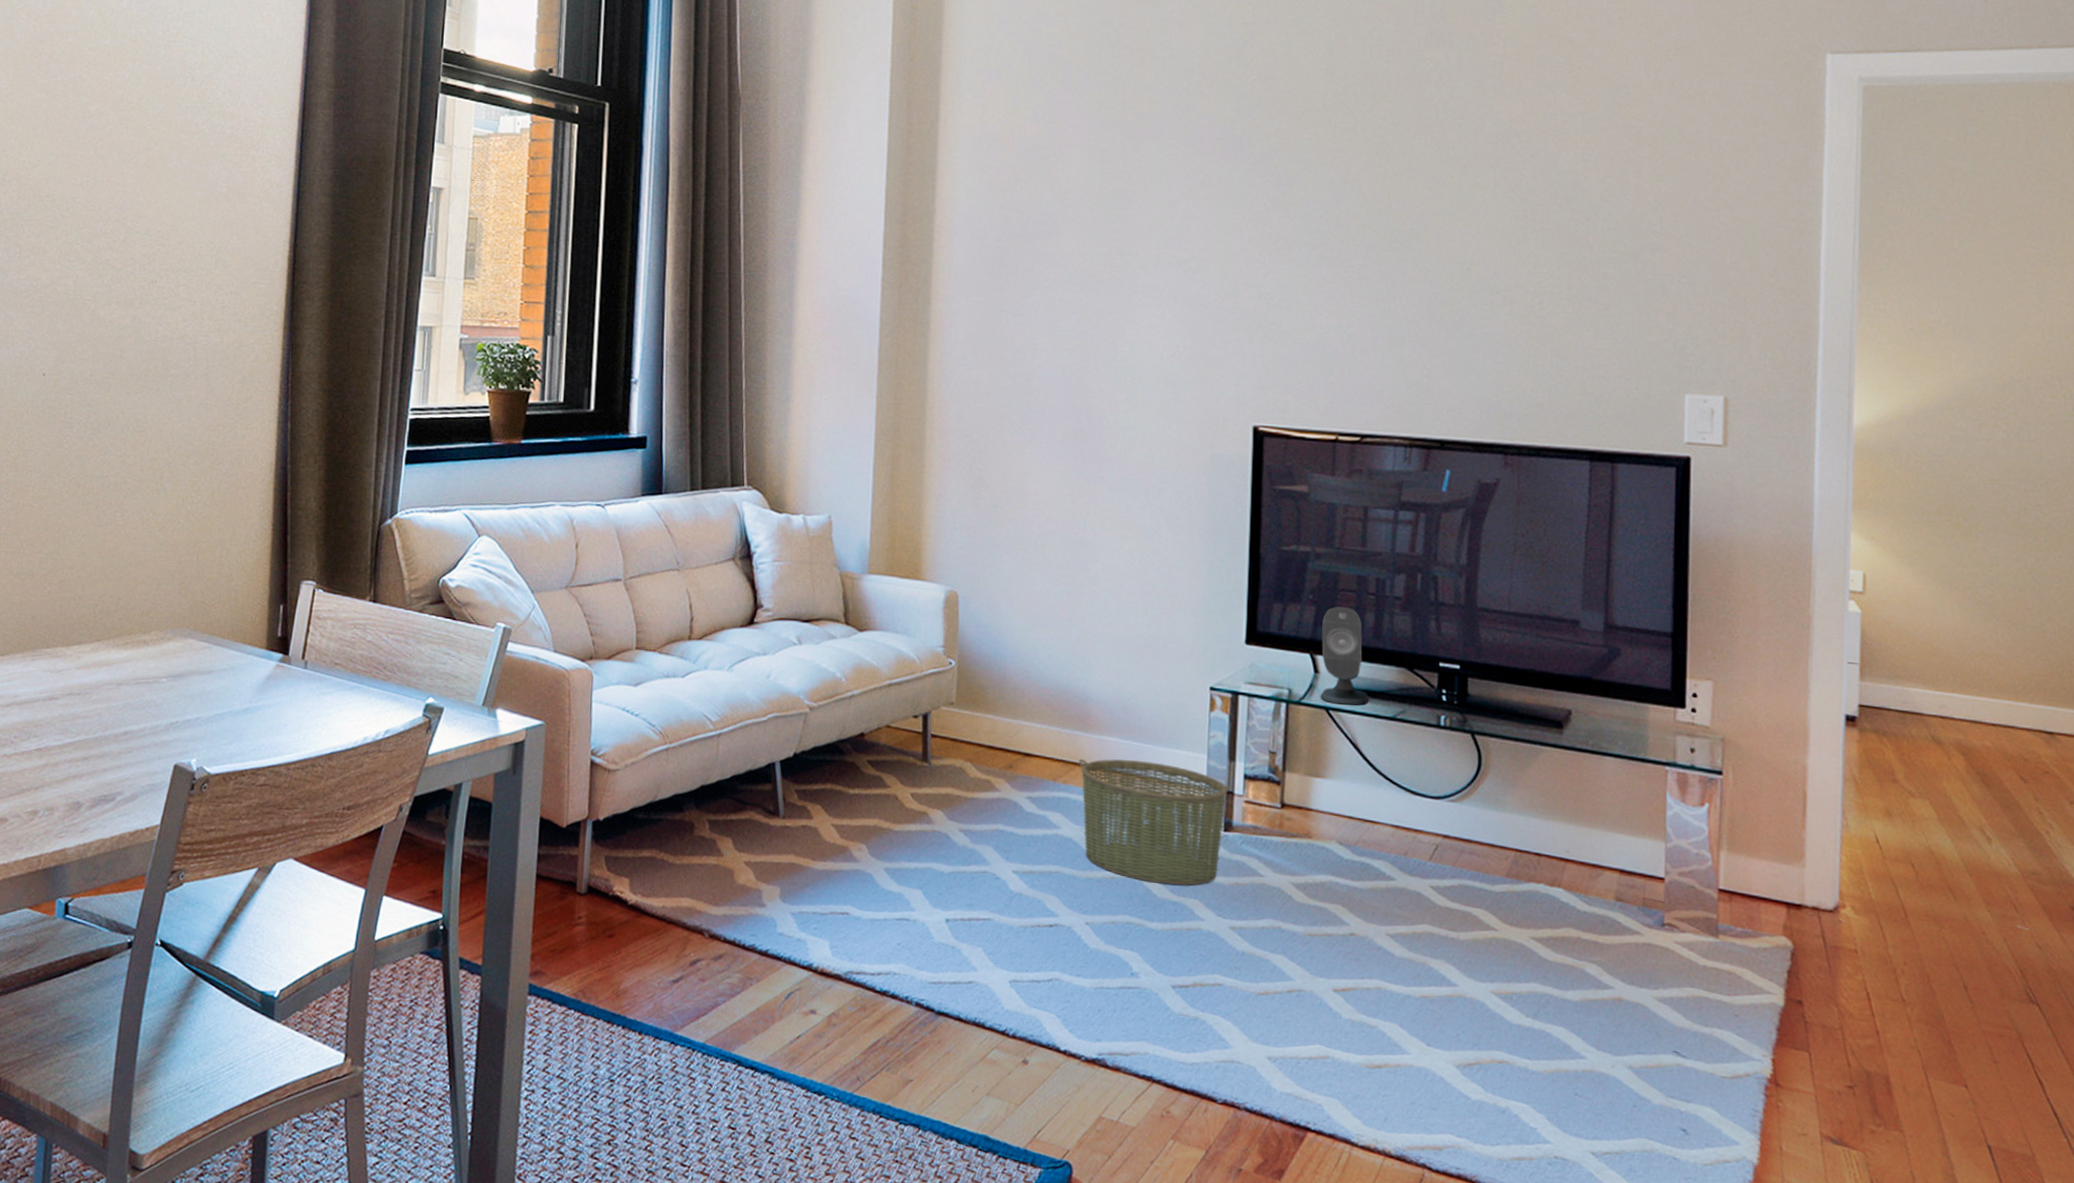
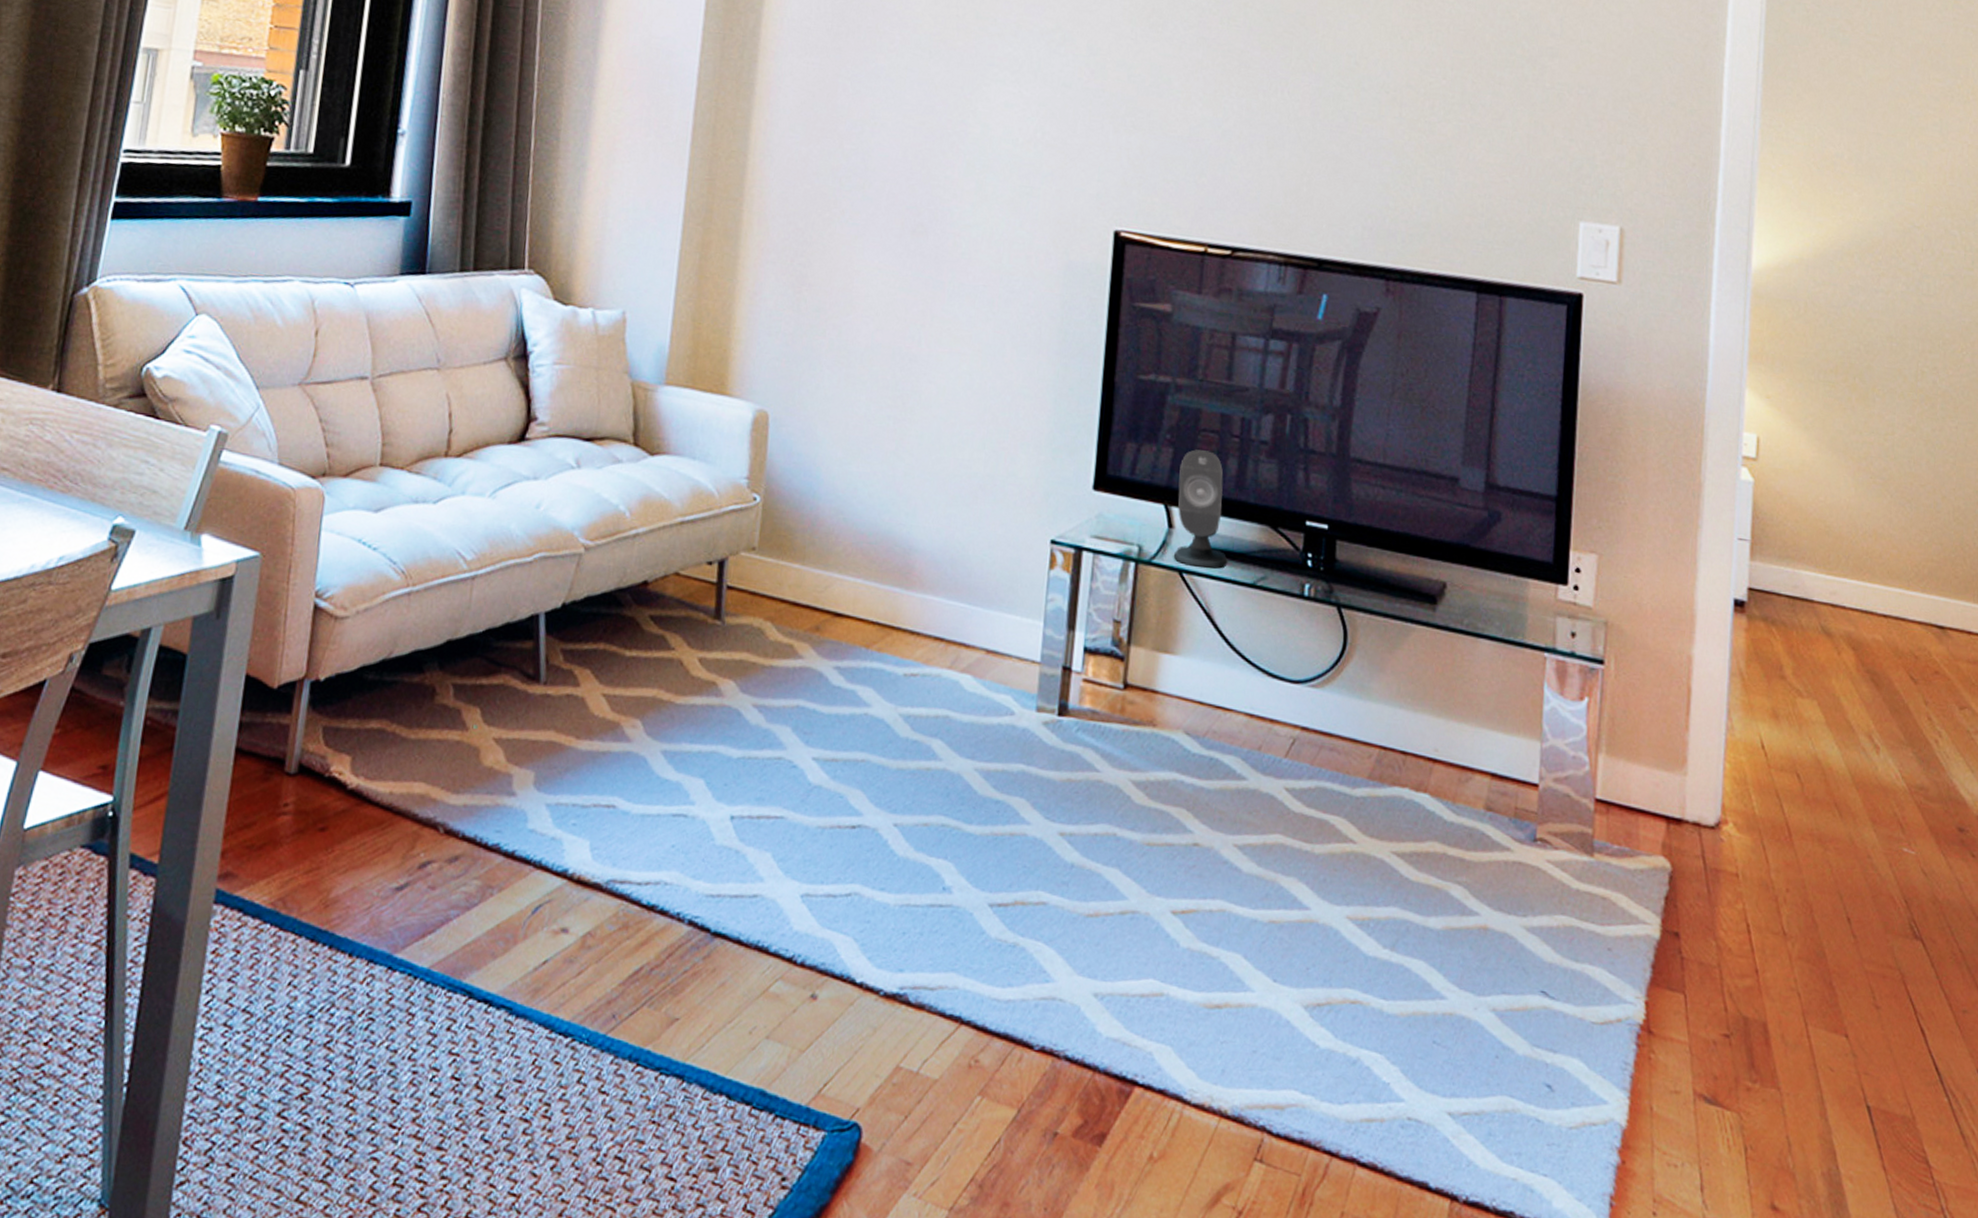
basket: present [1078,758,1232,886] -> none [896,621,1070,782]

